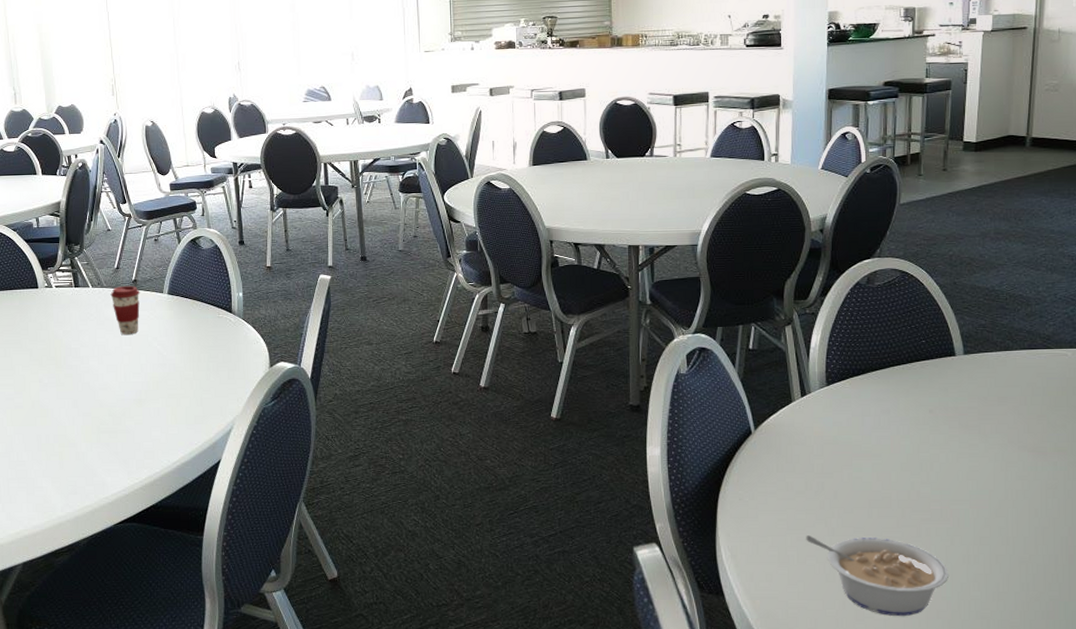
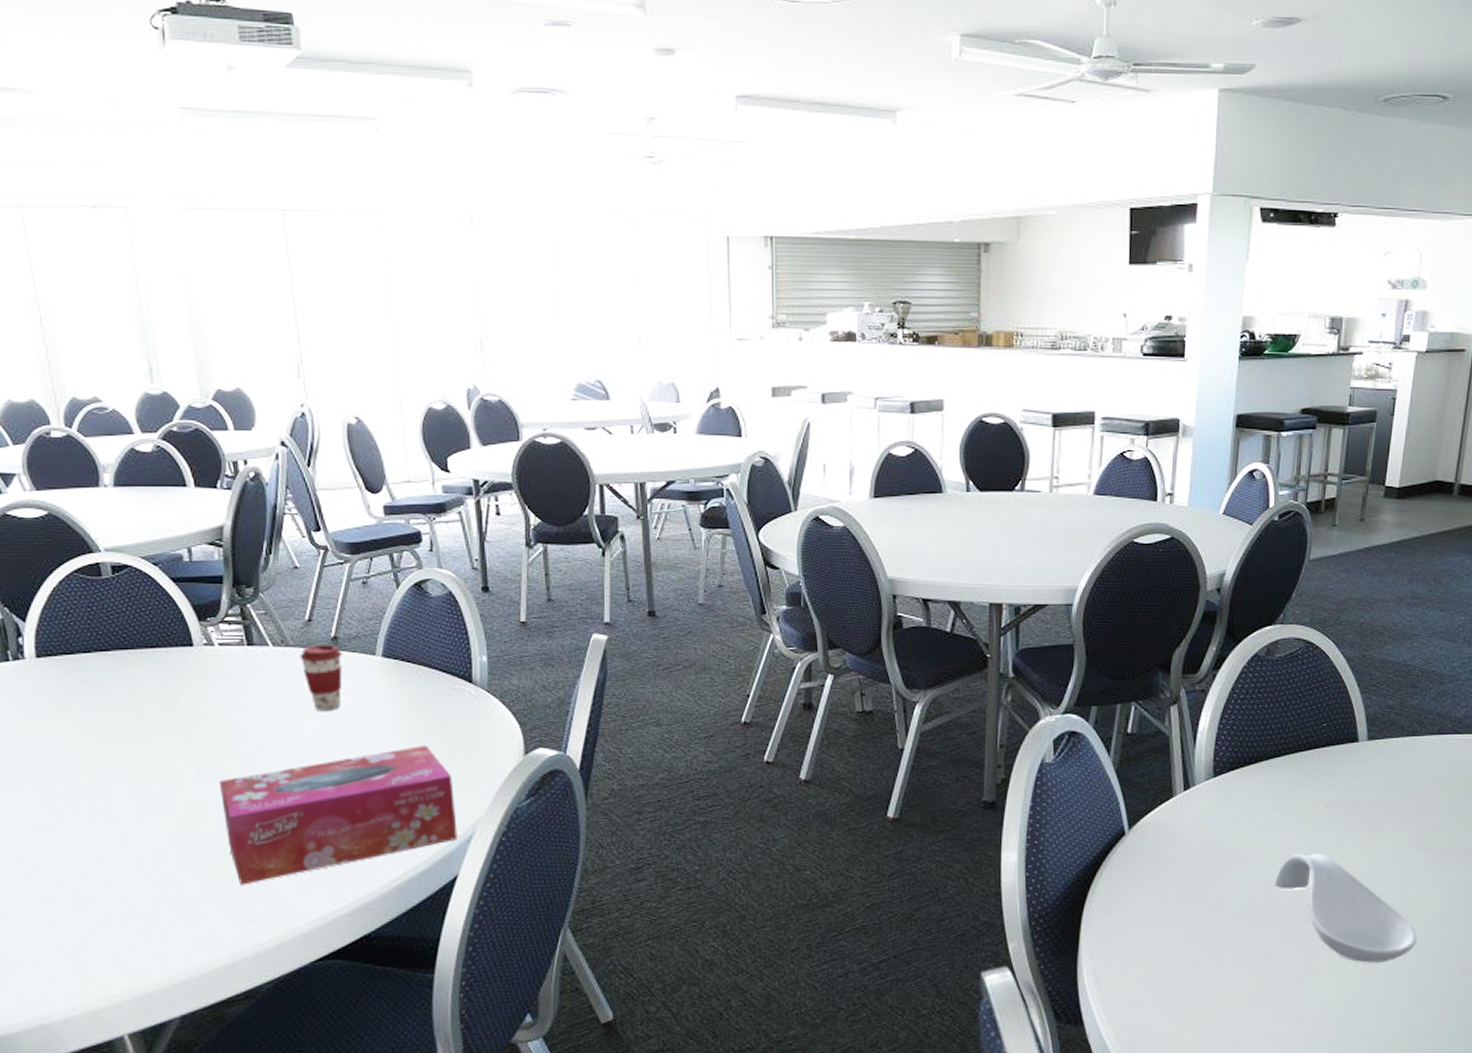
tissue box: none [53,360,221,465] -> present [218,745,458,885]
legume: present [806,535,950,617] -> none [1180,953,1335,1042]
spoon rest: none [887,452,1024,549] -> present [1275,854,1417,963]

